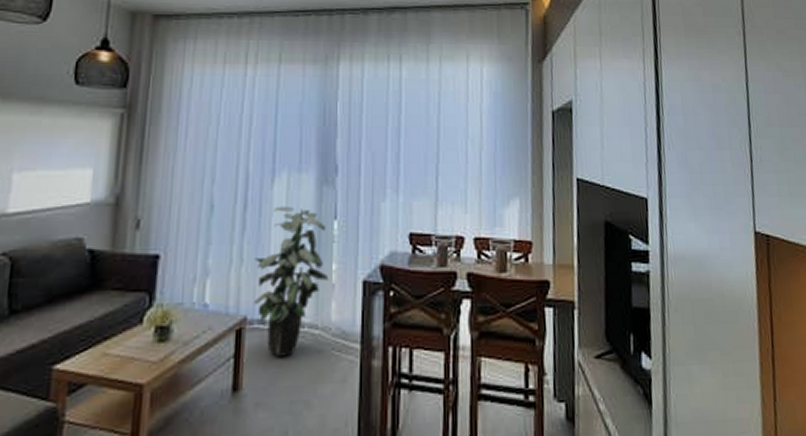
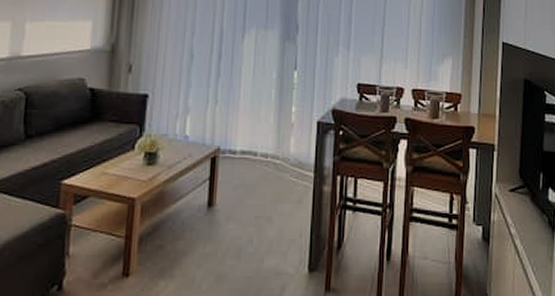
indoor plant: present [254,205,329,357] -> none [226,57,289,181]

